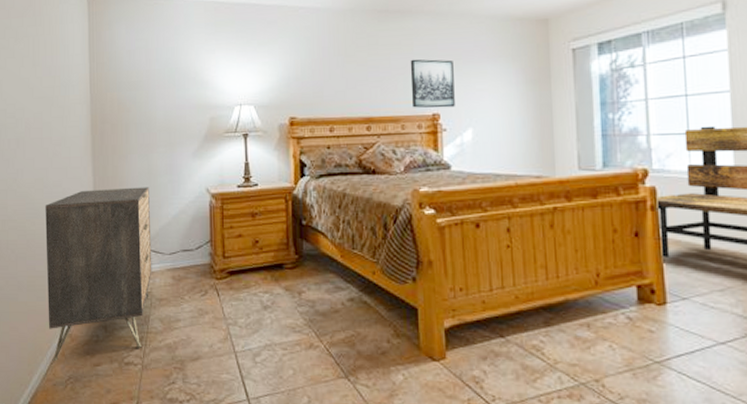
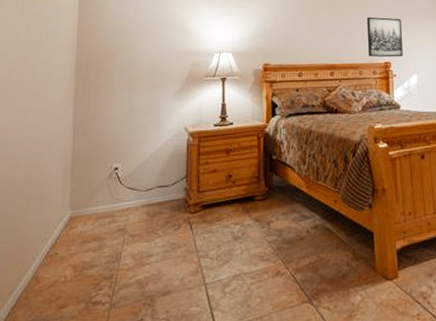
dresser: present [45,187,152,362] -> none [13,127,129,307]

